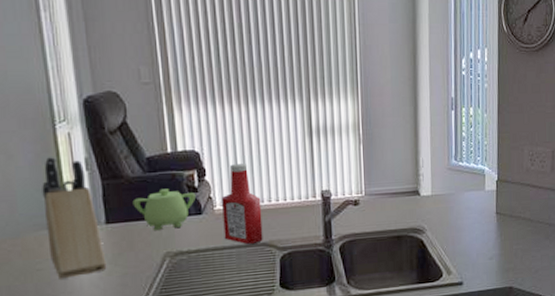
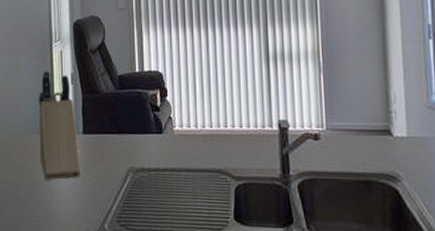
teapot: present [132,189,197,230] -> none [105,106,158,145]
ketchup bottle: present [222,163,263,244] -> none [181,85,218,169]

